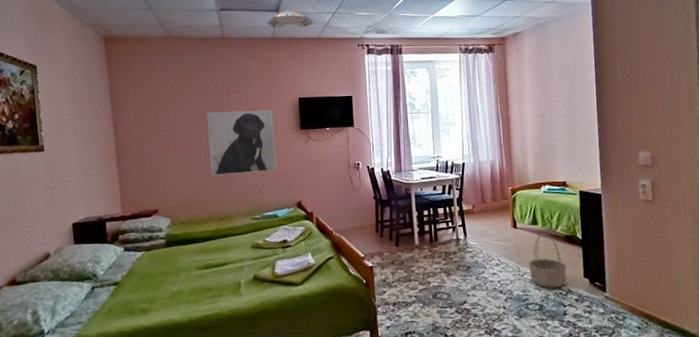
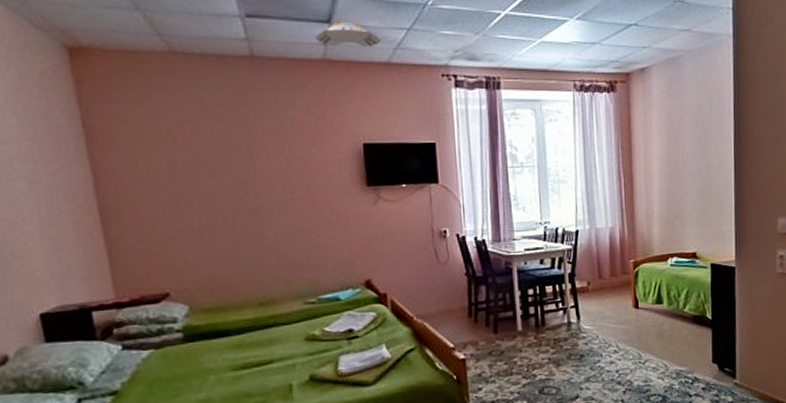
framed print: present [207,110,277,176] -> none [233,158,336,247]
basket: present [528,233,567,288] -> none [651,313,694,377]

